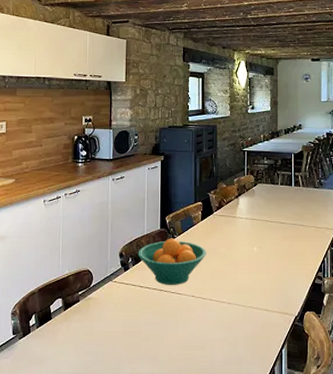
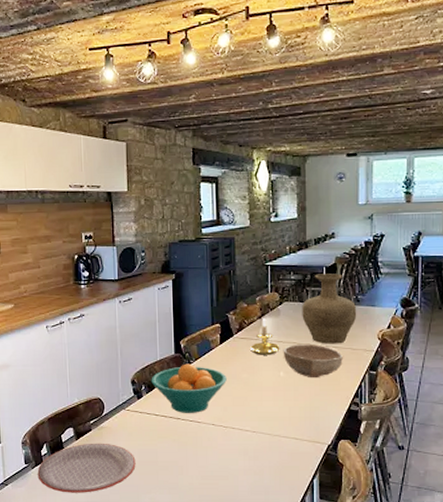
plate: none [24,313,120,364] -> present [37,443,136,493]
candle holder: none [228,198,254,231] -> present [250,318,280,355]
bowl: none [256,222,308,254] -> present [283,344,343,379]
vase: none [273,160,320,223] -> present [302,273,357,344]

